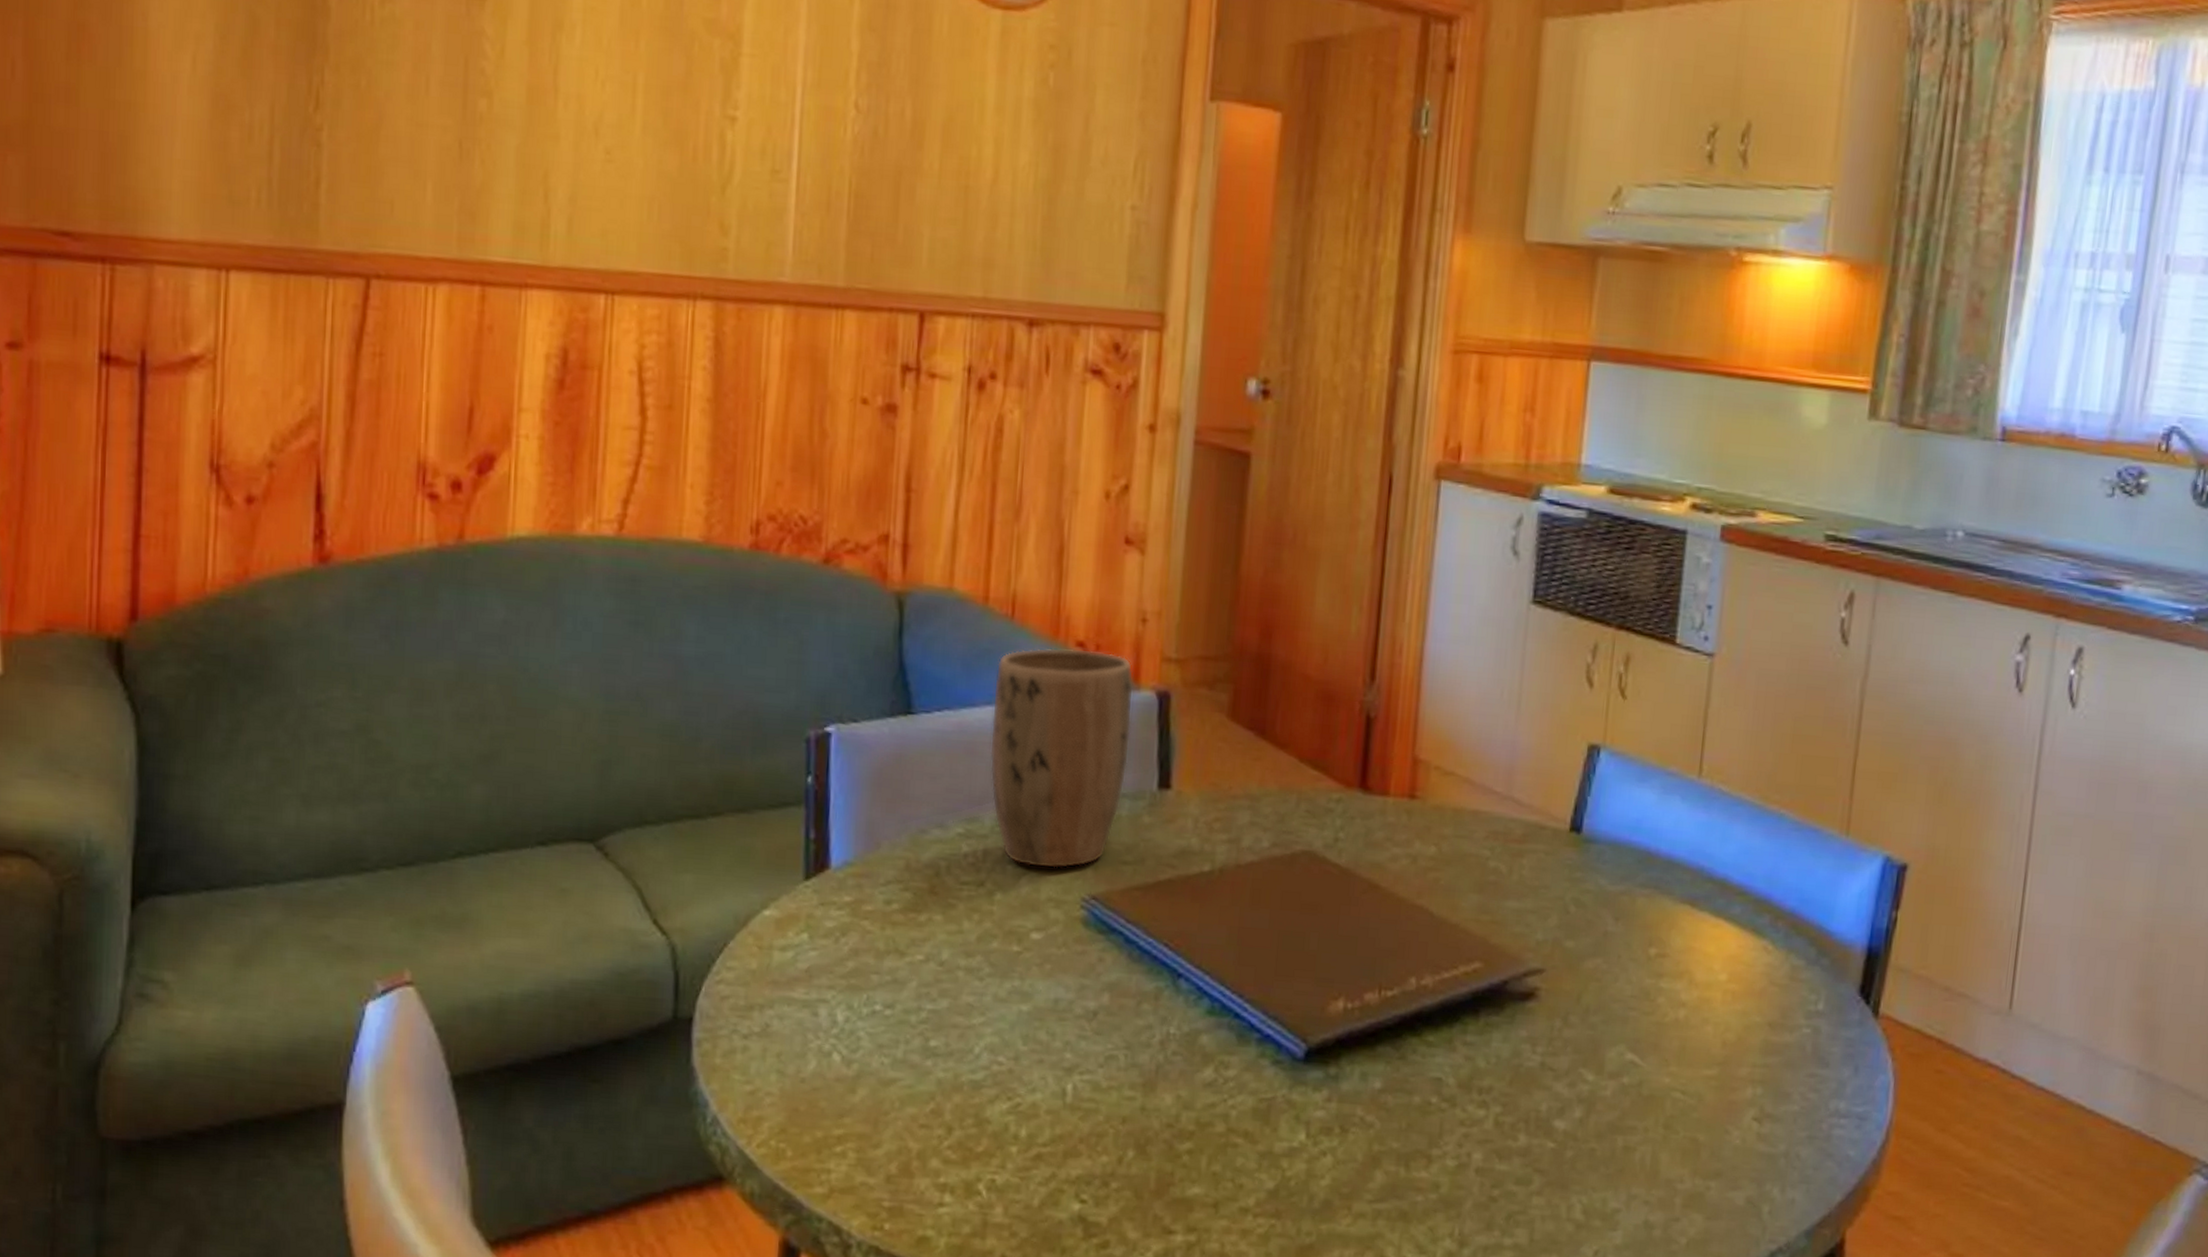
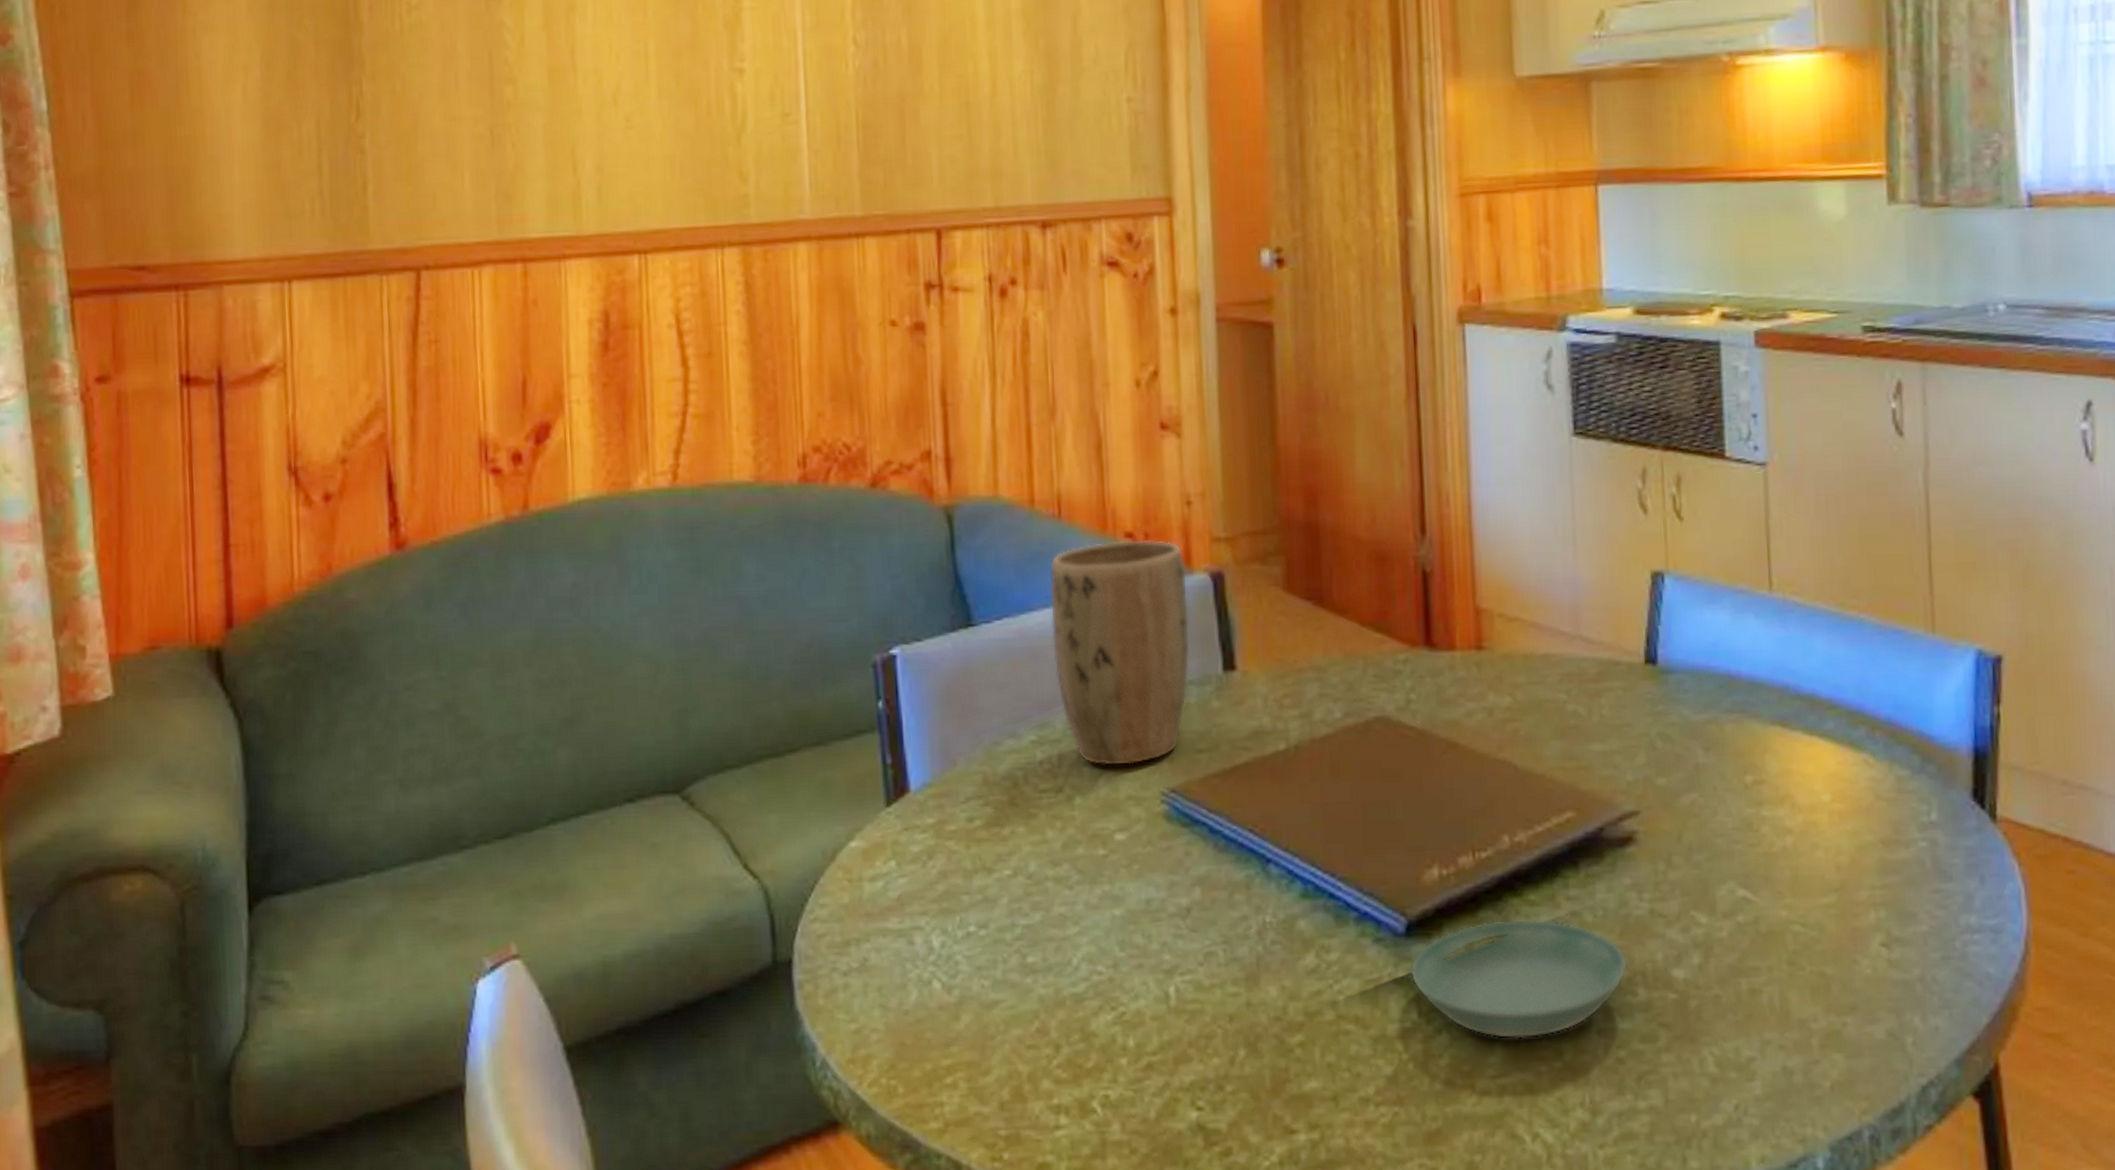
saucer: none [1303,1056,1514,1170] -> present [1410,918,1628,1039]

